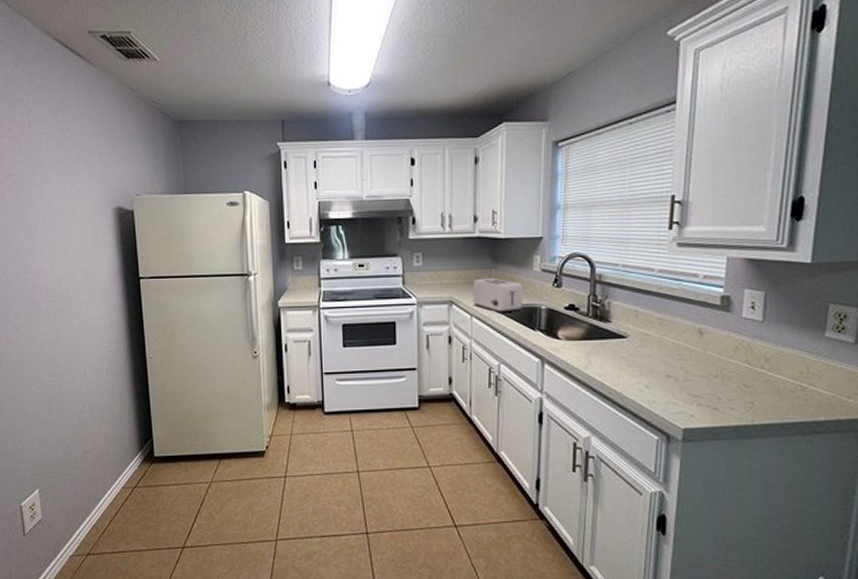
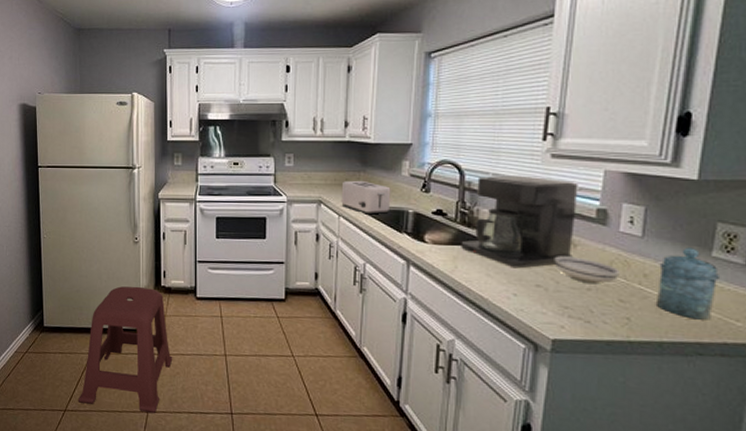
step stool: none [197,404,302,540] -> present [77,286,173,413]
coffee maker: none [594,265,704,360] -> present [461,175,578,269]
bowl: none [682,345,743,371] -> present [554,256,620,285]
canister: none [776,329,833,399] -> present [655,247,721,320]

